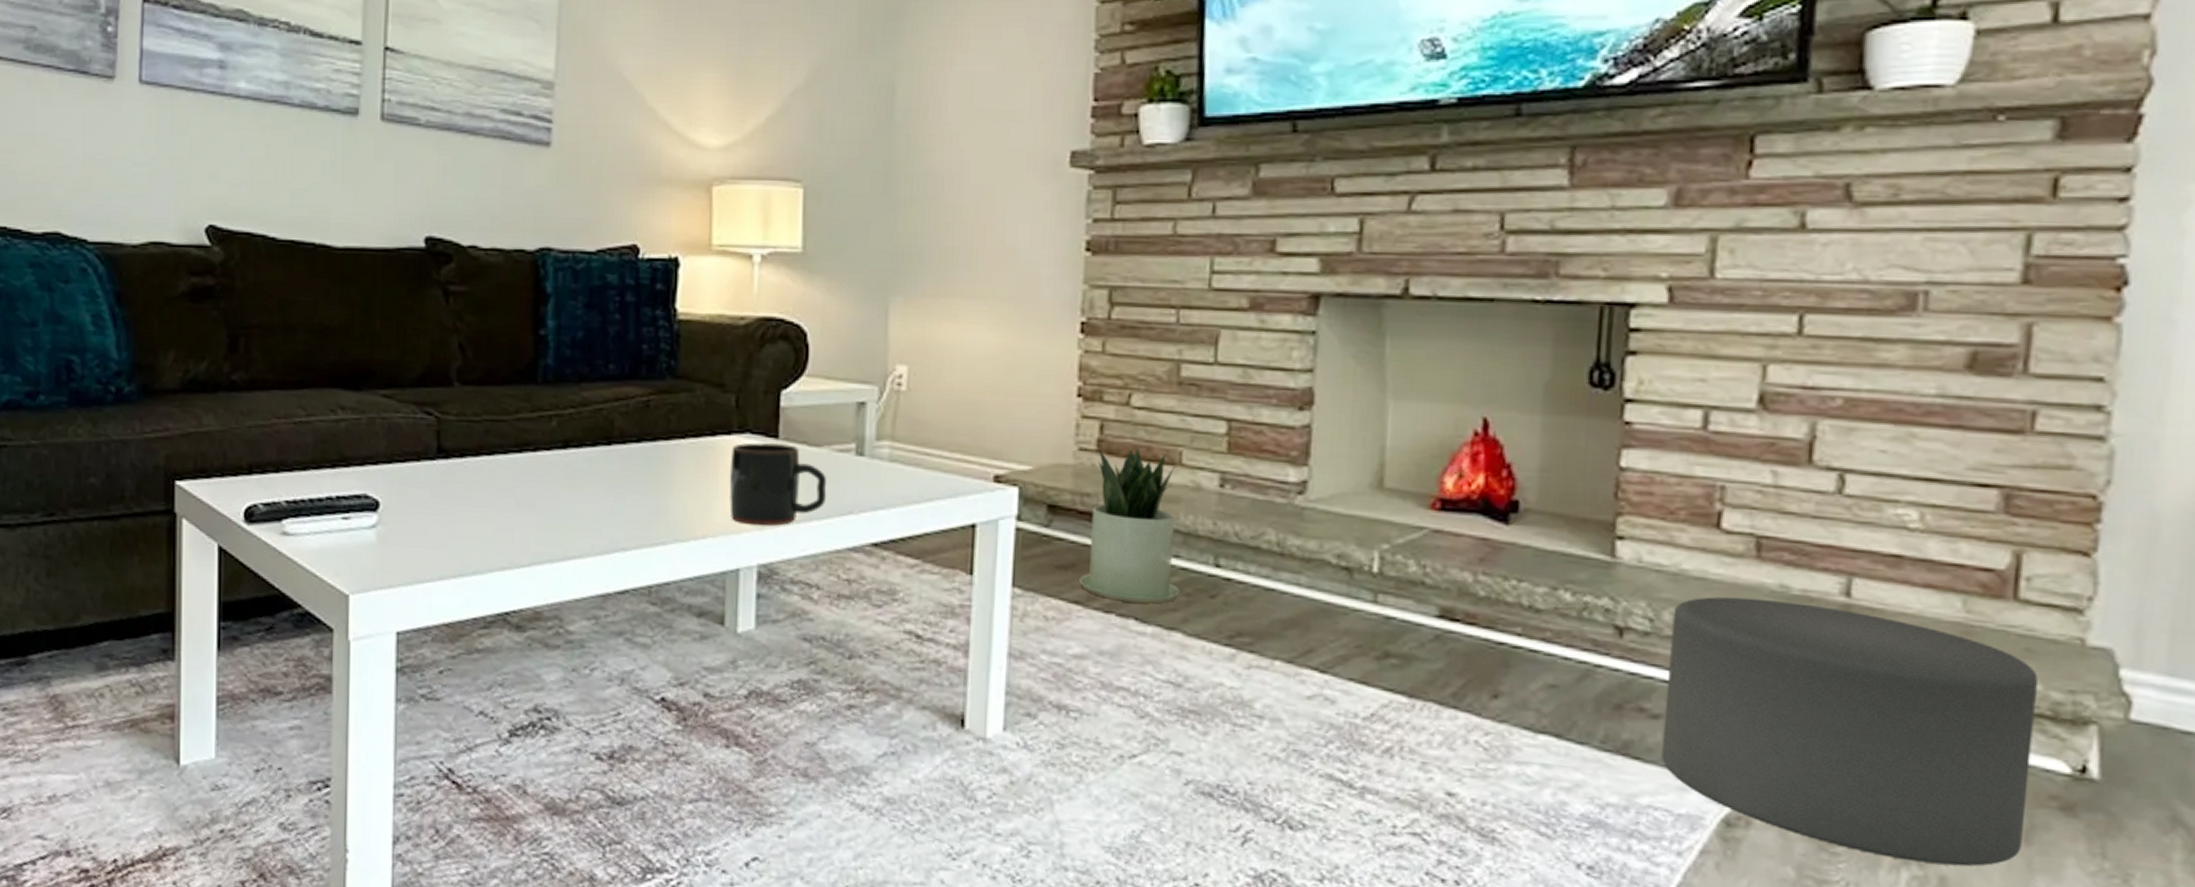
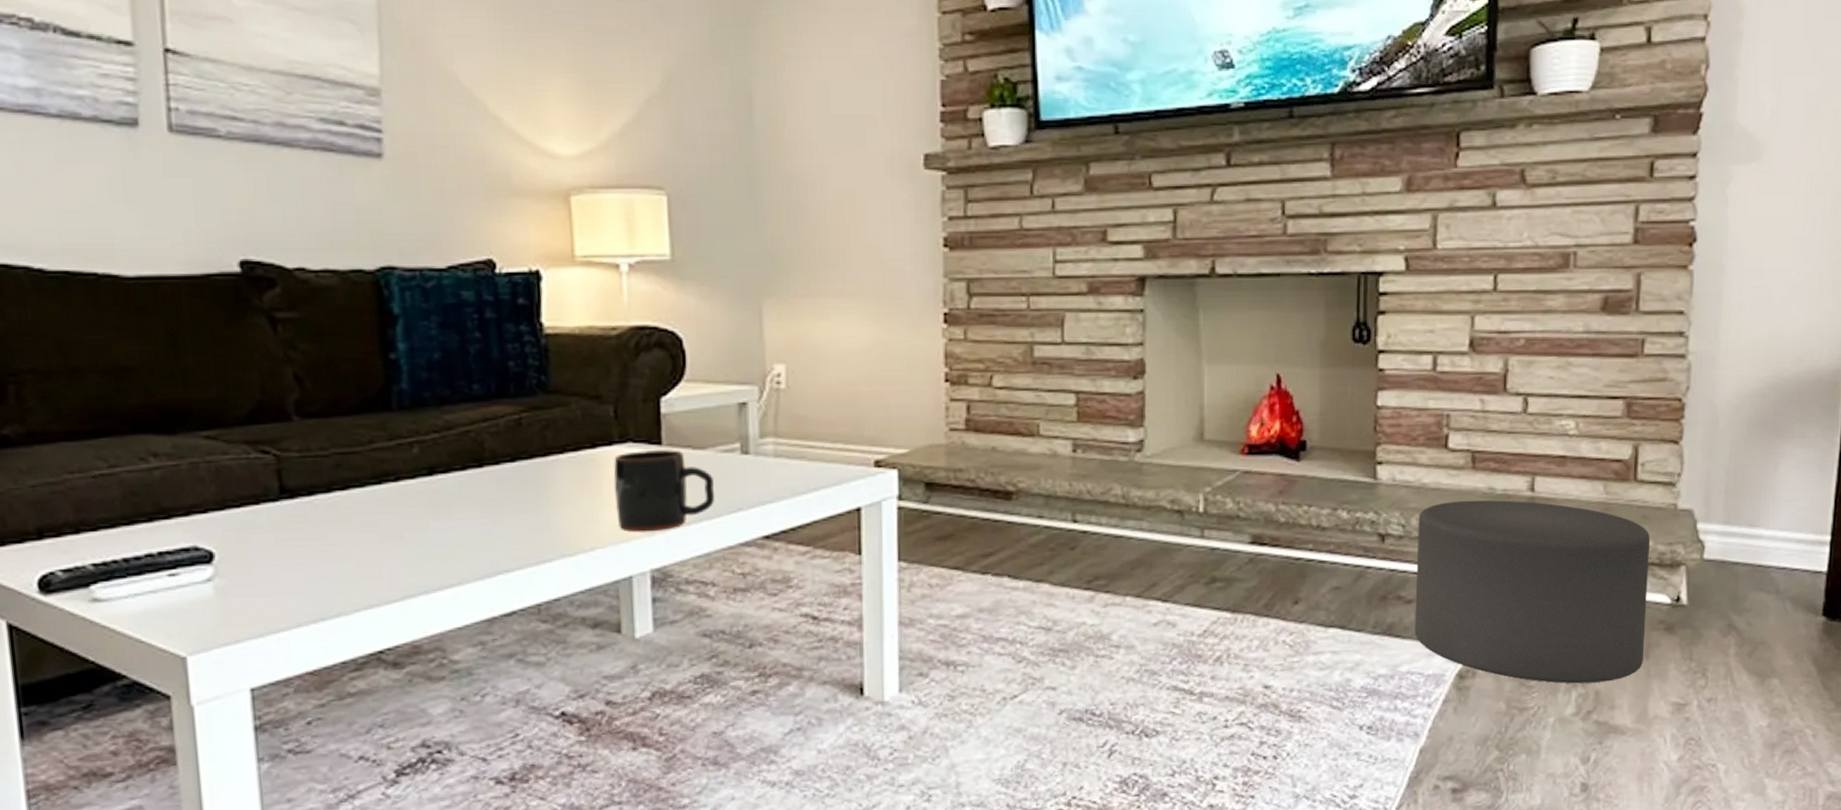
planter: present [1079,448,1180,604] -> none [958,424,1044,563]

